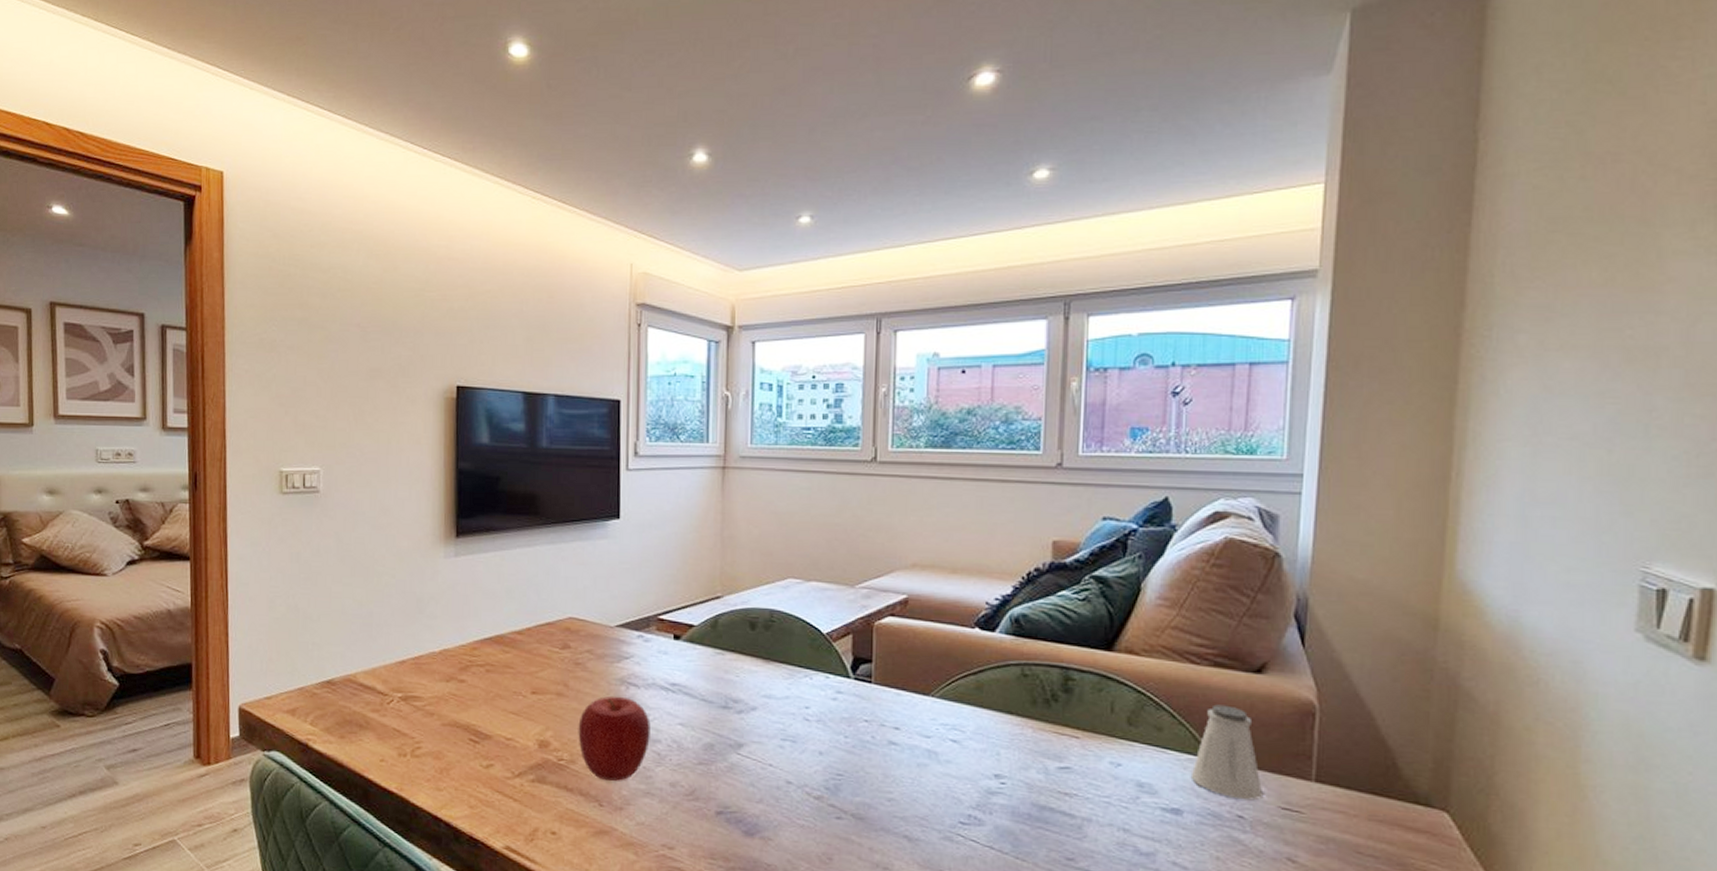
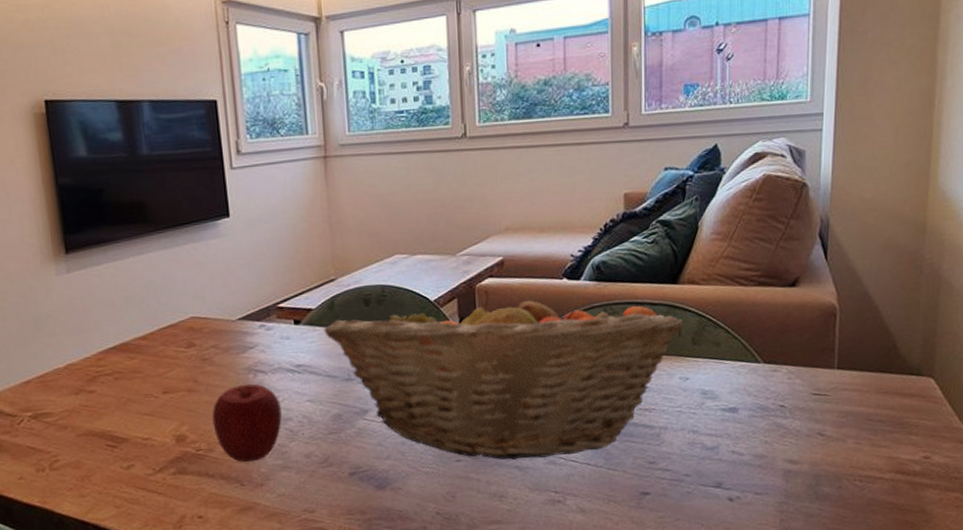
fruit basket: none [704,628,1118,833] -> present [324,289,684,460]
saltshaker: present [1190,704,1264,801] -> none [743,316,799,393]

